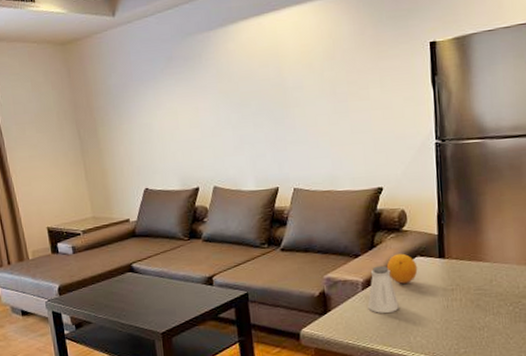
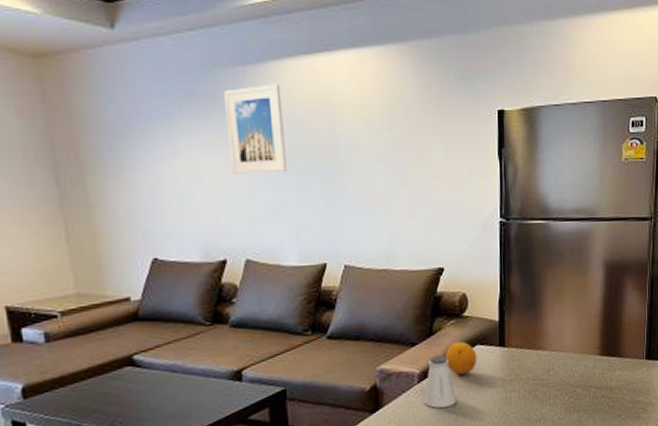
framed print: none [193,42,245,118] -> present [223,84,288,174]

